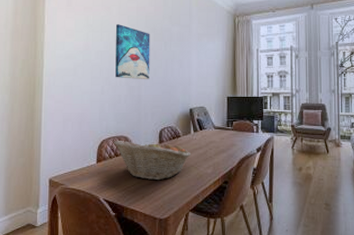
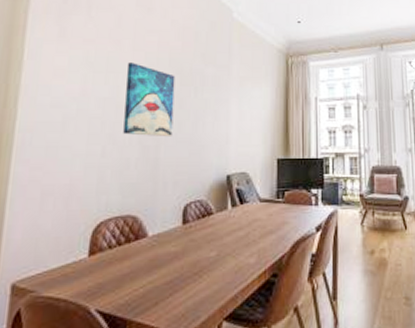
fruit basket: present [113,140,192,181] -> none [115,219,228,278]

